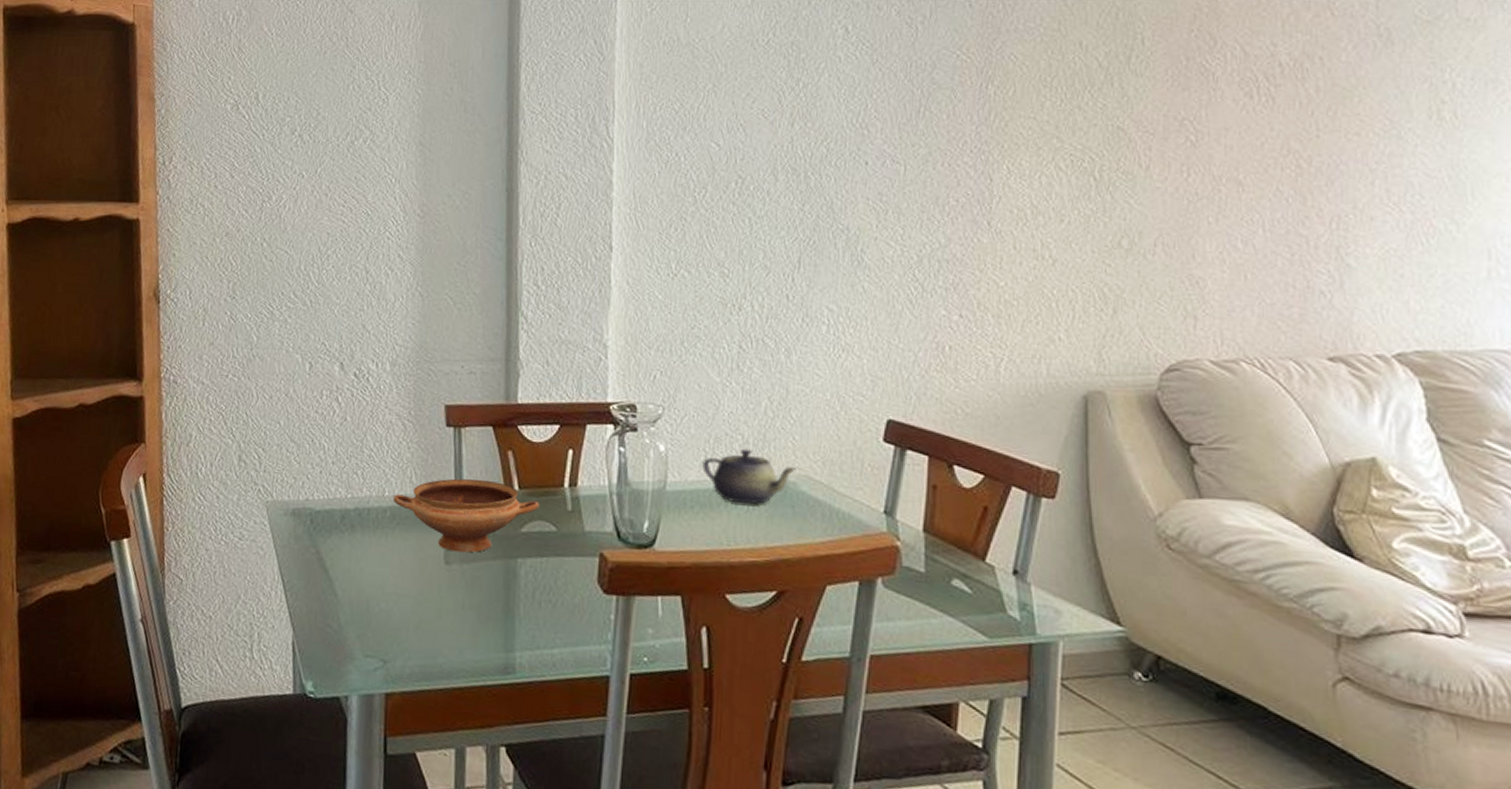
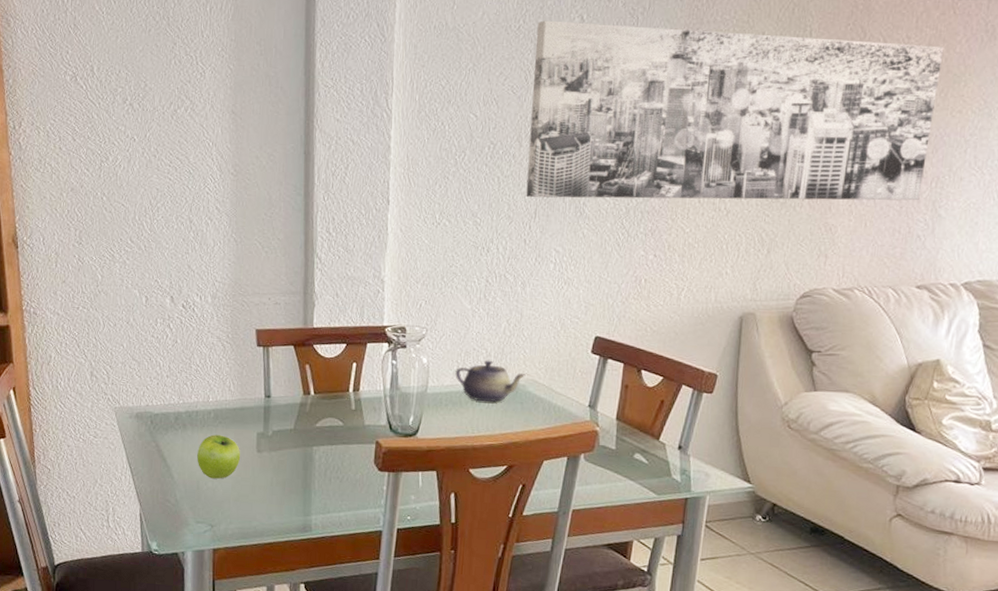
fruit: none [367,539,424,599] -> present [197,434,241,479]
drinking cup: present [393,478,540,553] -> none [215,386,330,443]
wall art: none [786,33,1325,247] -> present [526,20,944,201]

